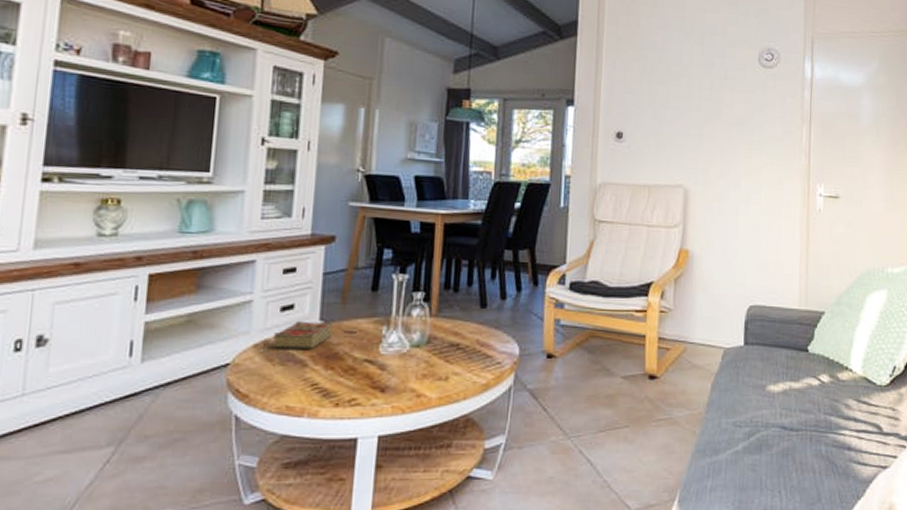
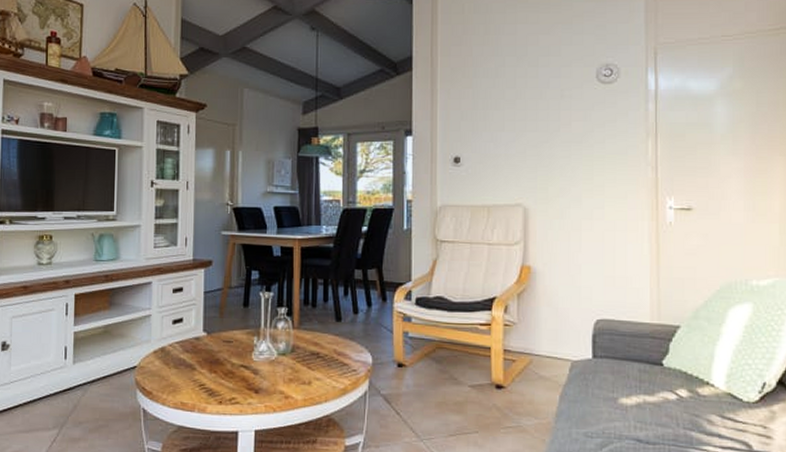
book: present [272,320,333,349] -> none [167,331,214,356]

